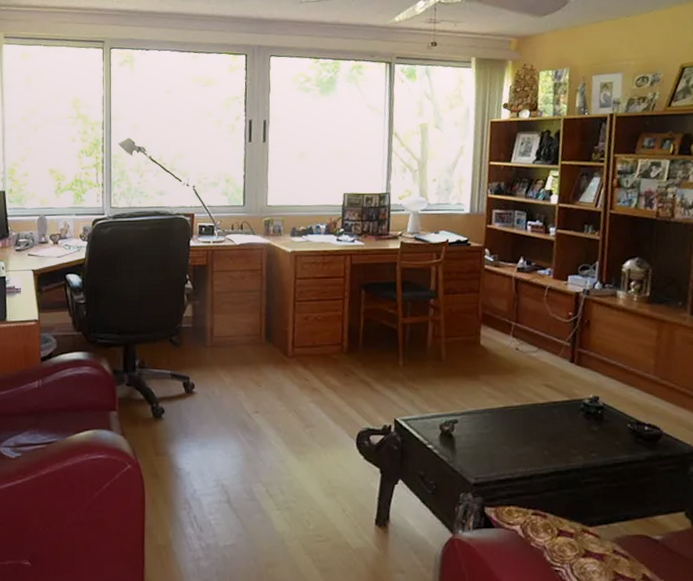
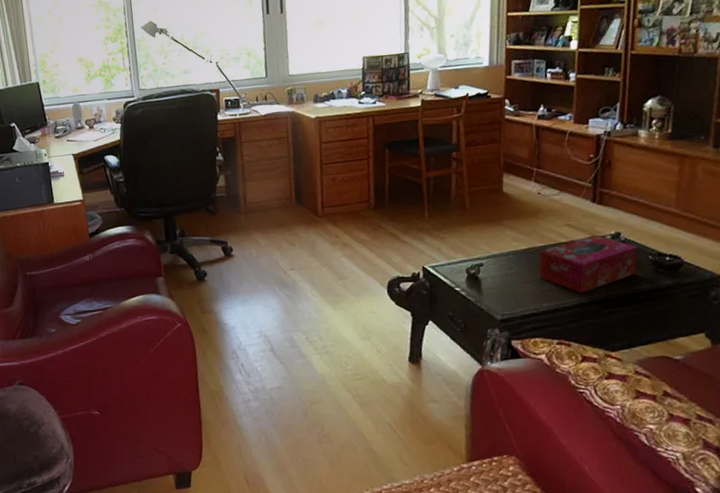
tissue box: none [515,397,617,461] -> present [539,235,638,294]

